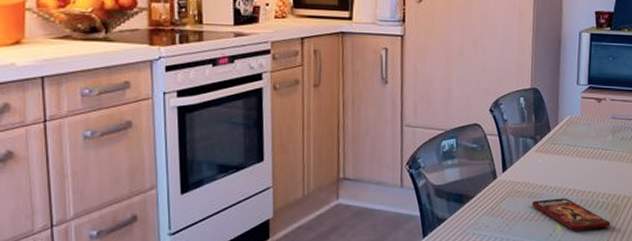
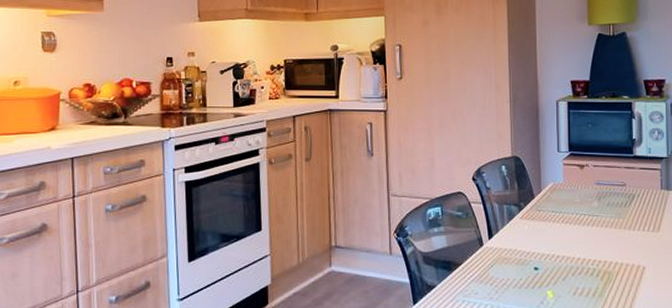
smartphone: present [531,198,611,230] -> none [520,265,604,298]

